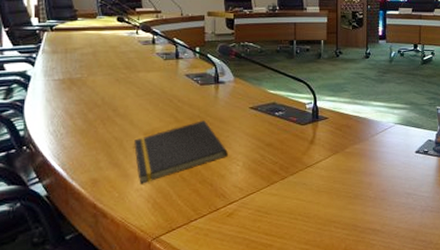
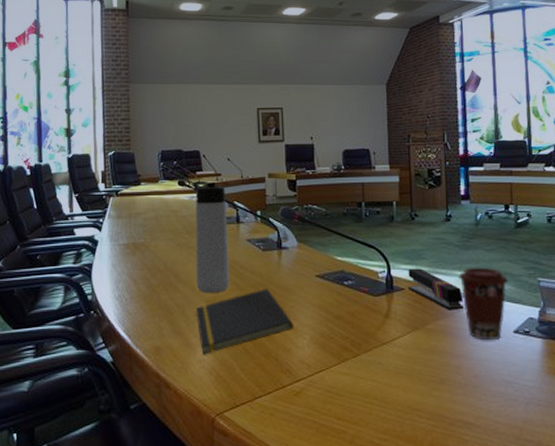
thermos bottle: none [131,18,168,126] -> present [192,181,230,293]
stapler: none [330,100,376,136] -> present [407,268,463,310]
coffee cup: none [374,98,414,160] -> present [459,267,509,341]

